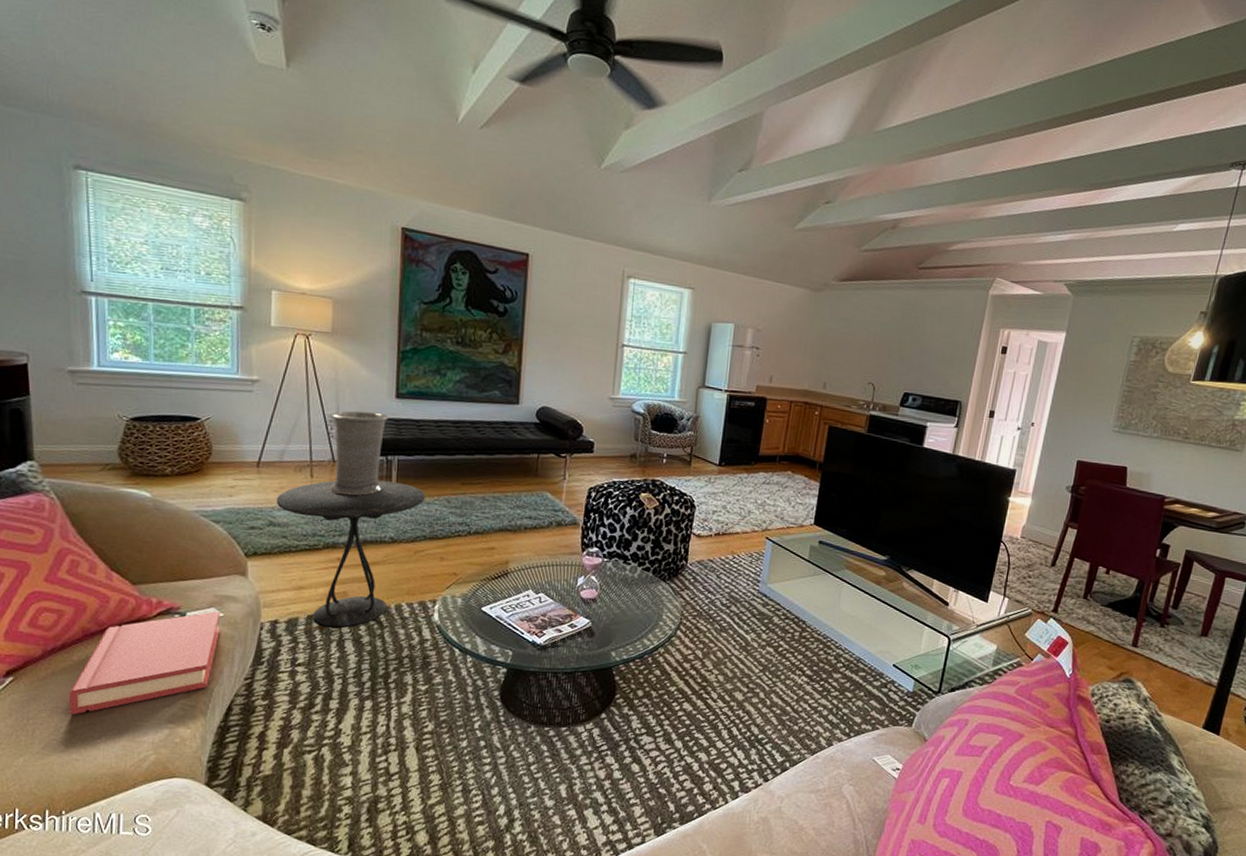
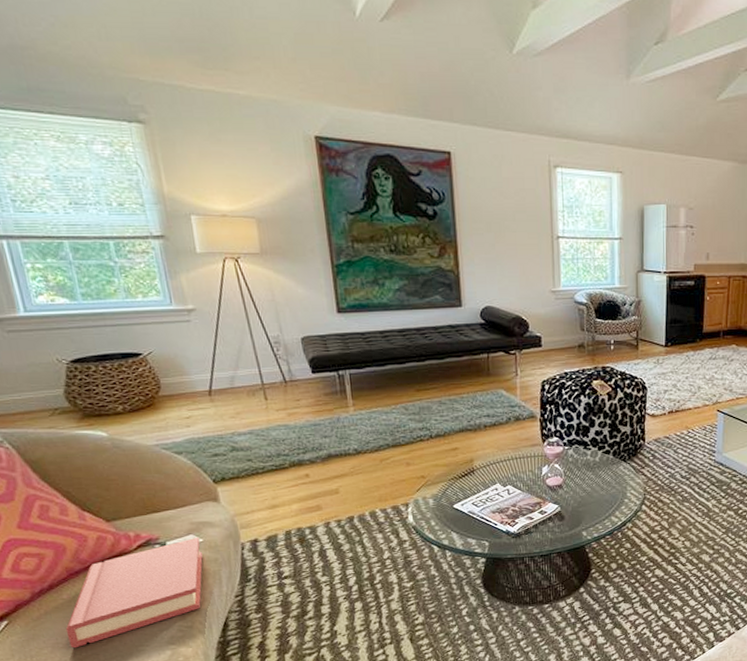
side table: present [276,480,426,627] -> none [234,395,383,540]
vase: present [330,410,389,496] -> none [273,329,339,414]

